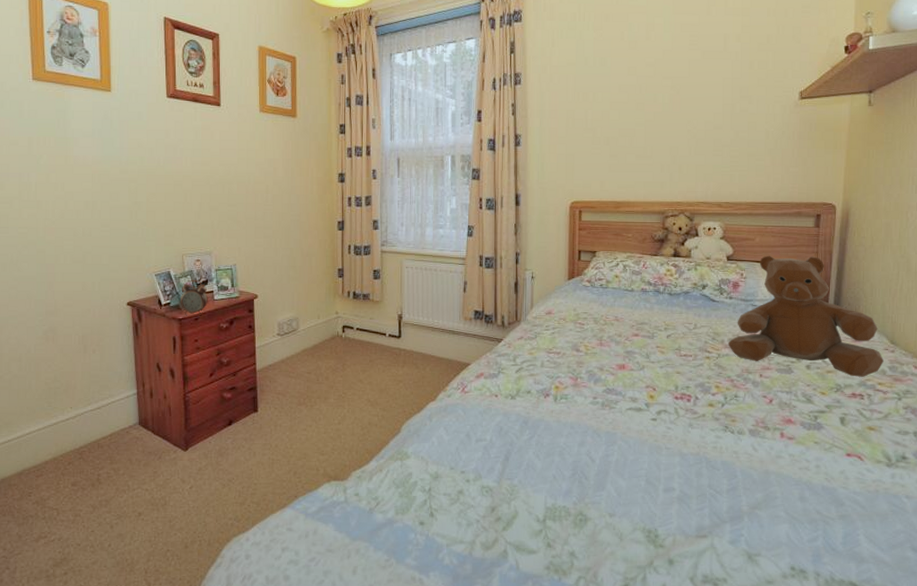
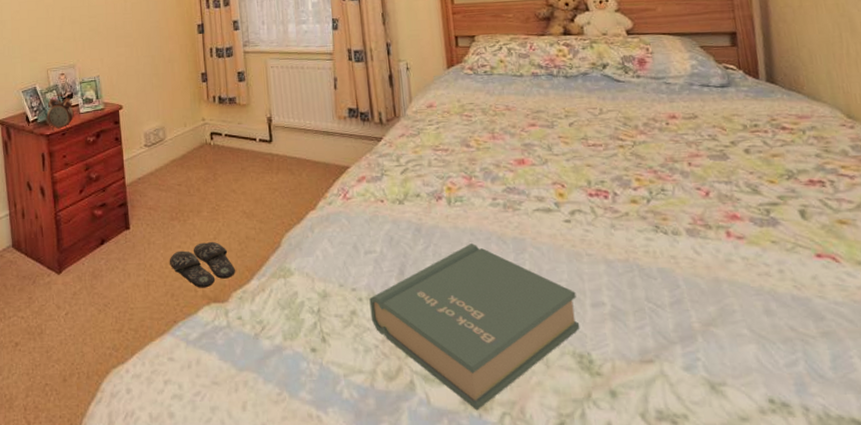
slippers: none [295,425,356,467] -> present [170,241,235,288]
book: none [475,436,652,575] -> present [369,244,580,411]
teddy bear: present [728,255,884,377] -> none [643,23,843,160]

